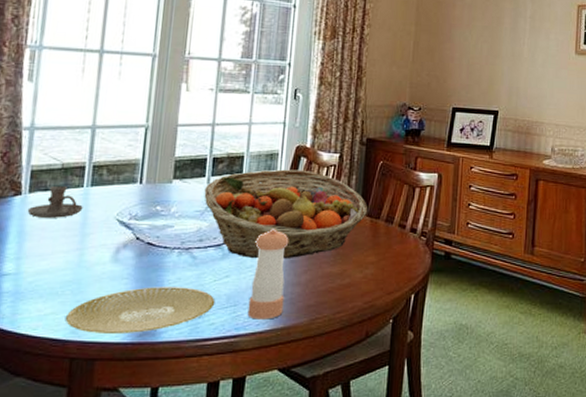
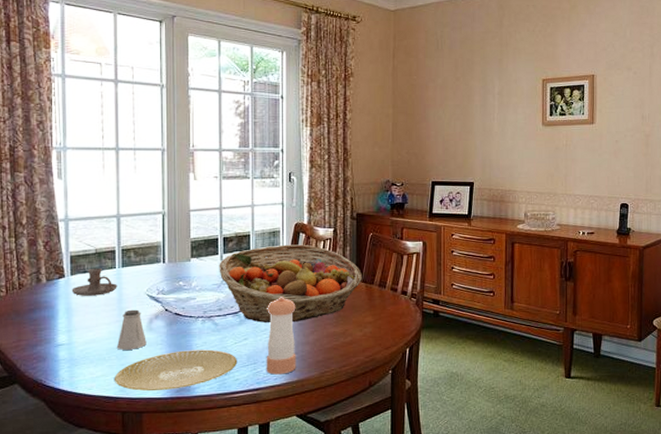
saltshaker: none [72,236,110,284] -> present [116,309,147,350]

